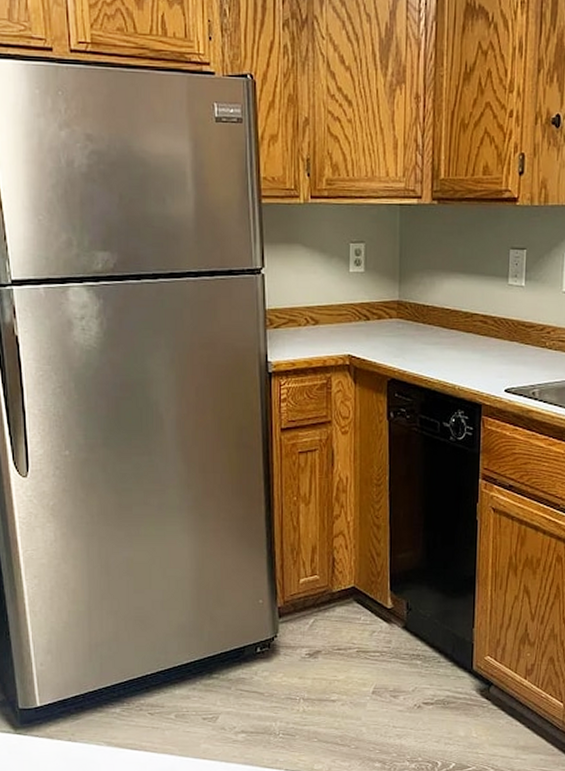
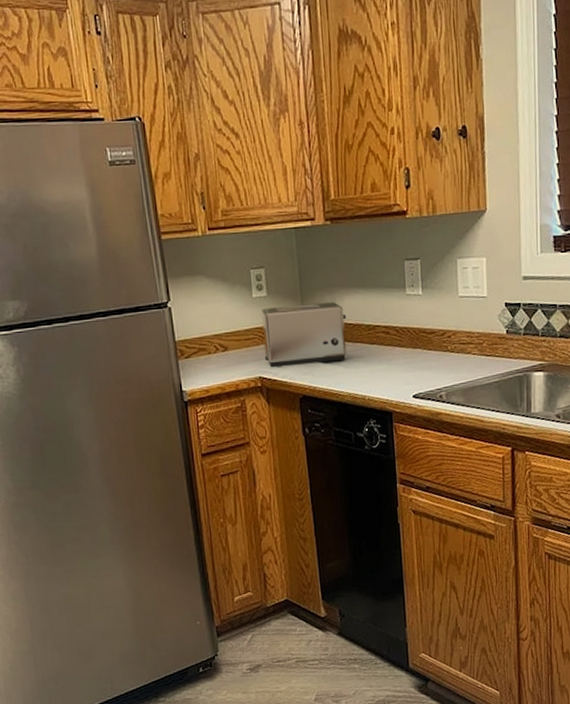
toaster: none [355,284,445,347] -> present [261,302,347,368]

